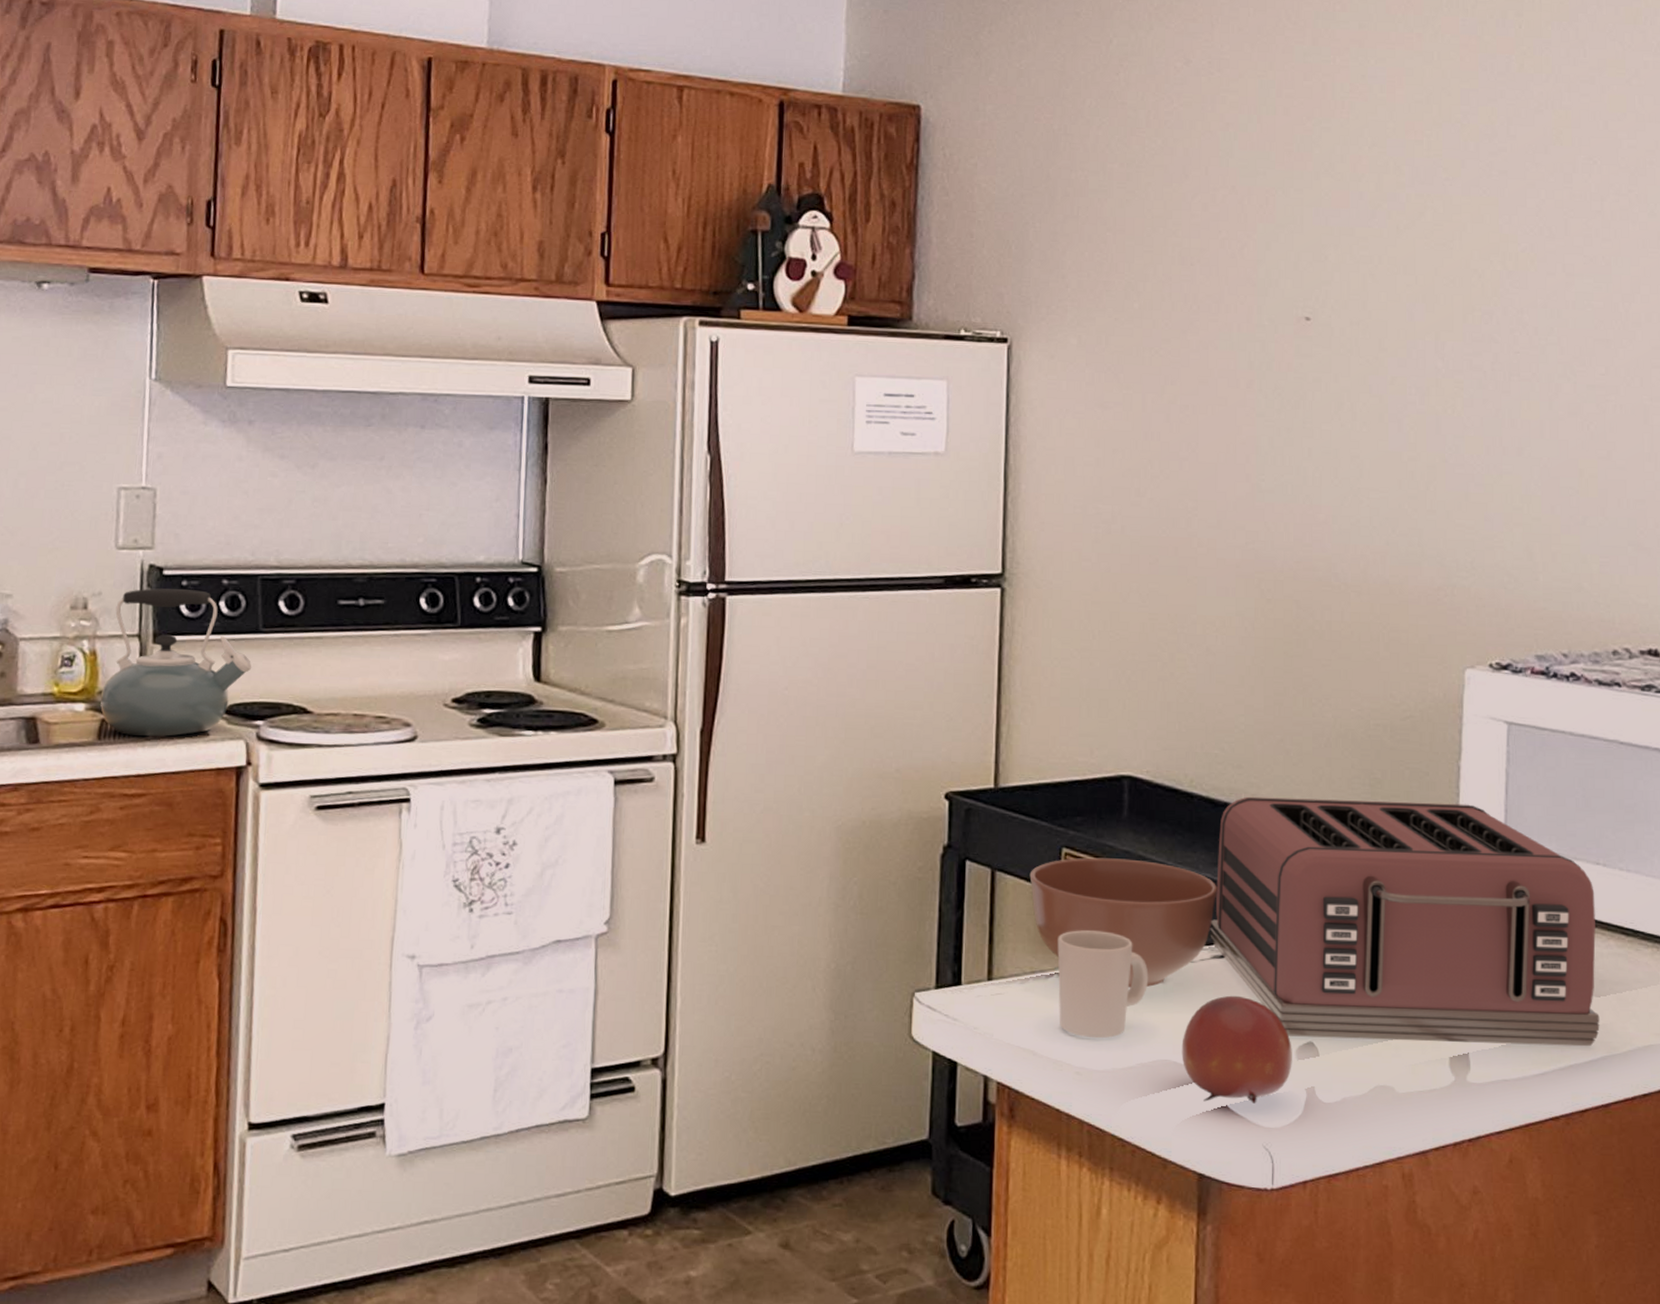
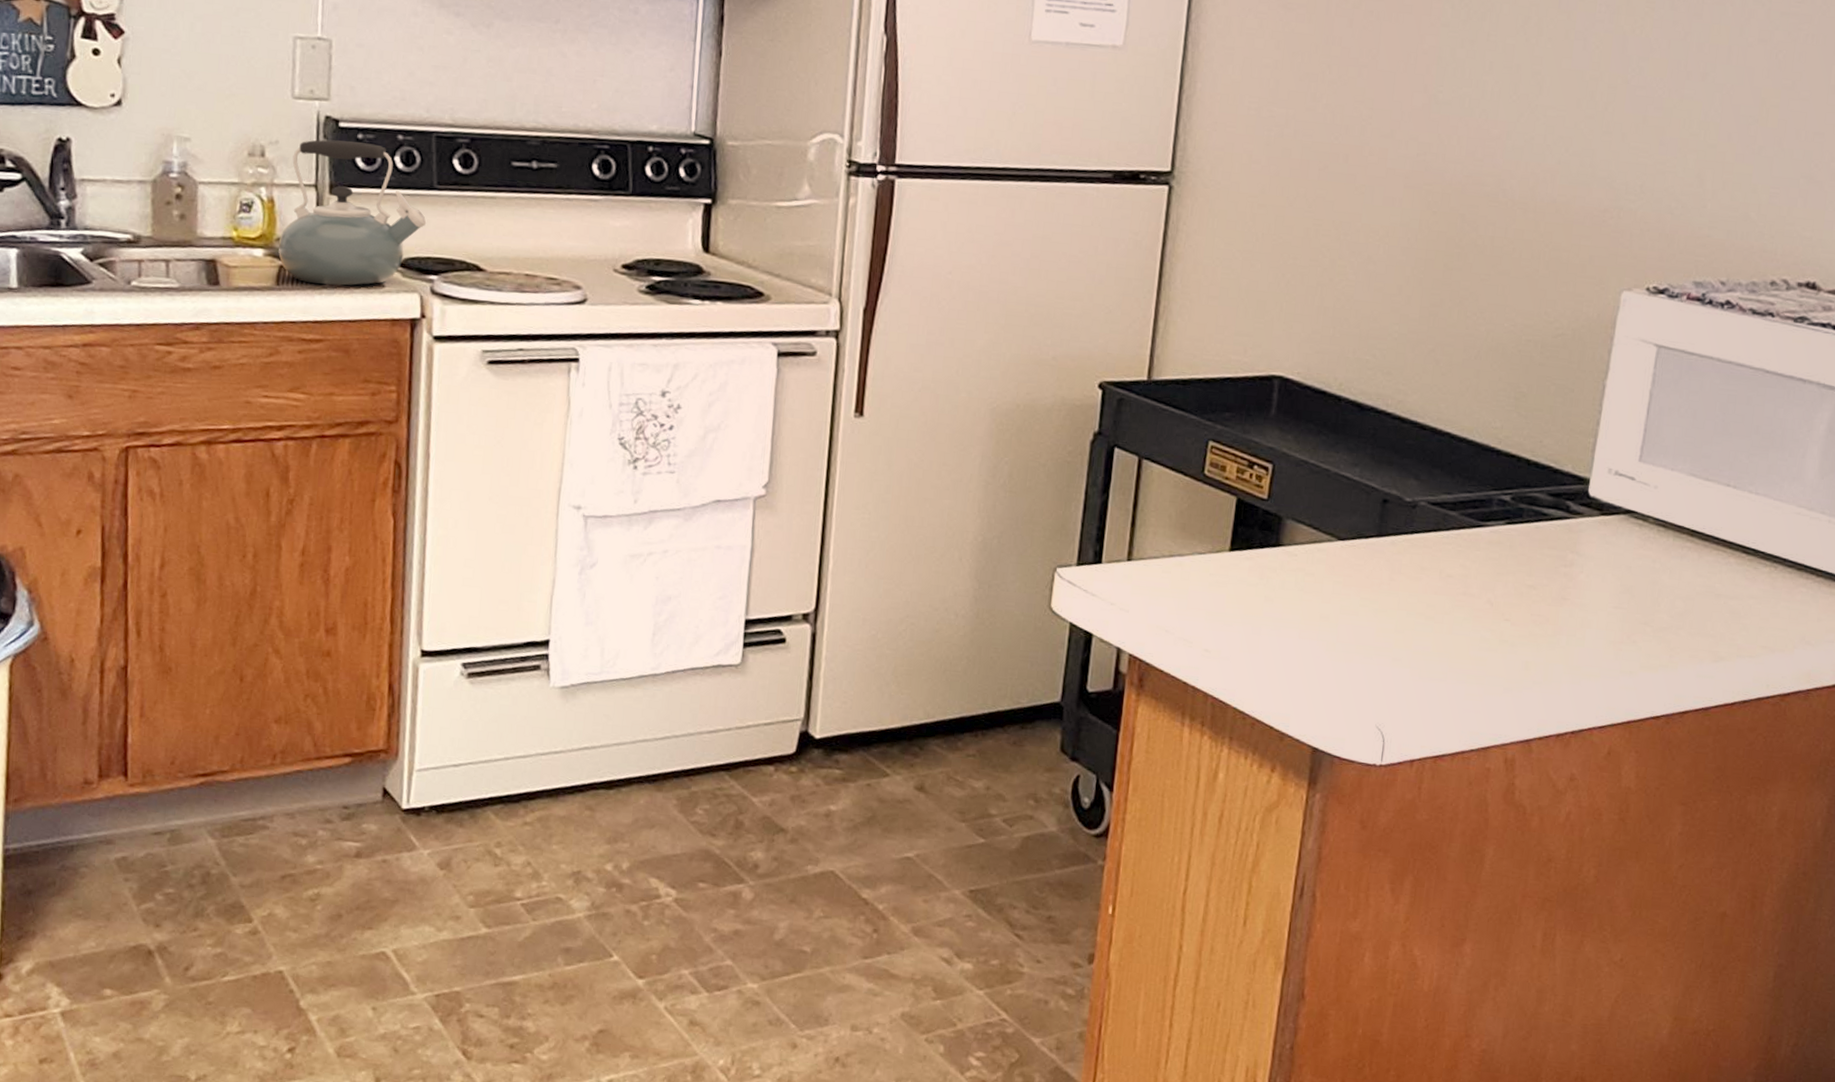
bowl: present [1029,857,1218,988] -> none [1175,451,1356,576]
mug: present [1057,930,1149,1039] -> none [1192,519,1282,621]
fruit: present [1181,995,1292,1104] -> none [1306,587,1413,688]
toaster: present [1210,796,1600,1047] -> none [1344,402,1722,655]

